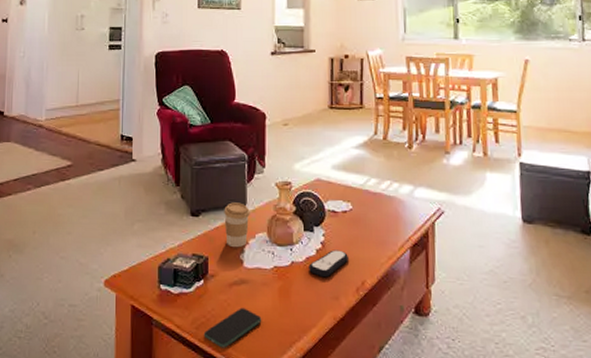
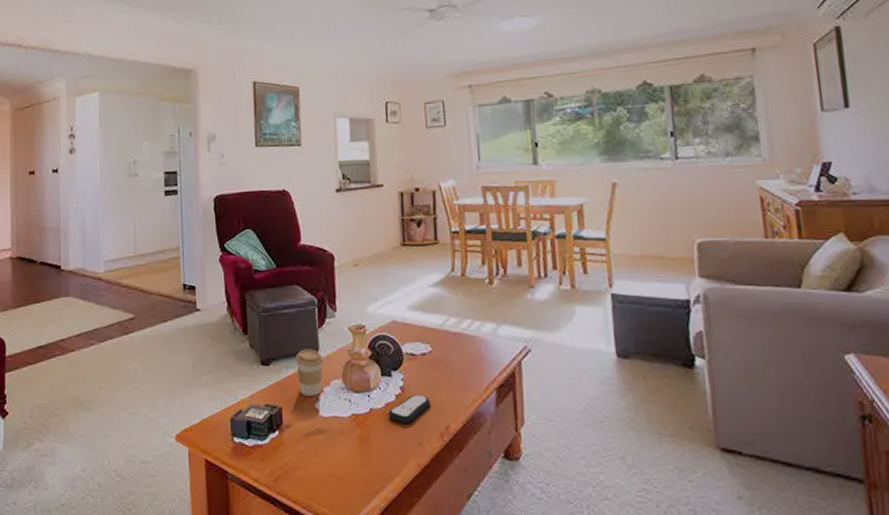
smartphone: present [203,307,262,348] -> none [281,458,342,501]

